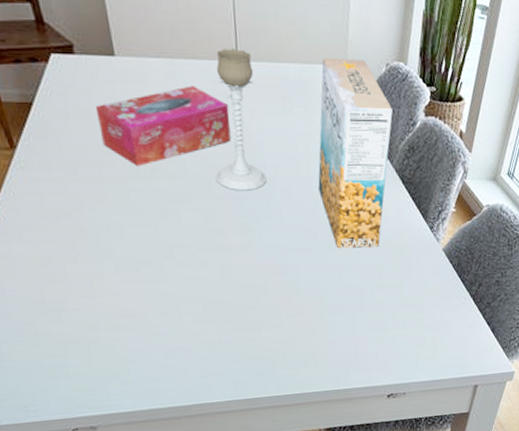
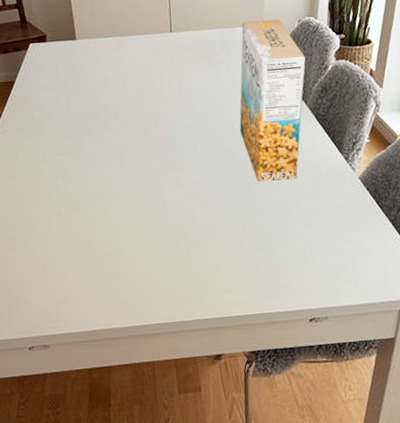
tissue box: present [95,86,231,167] -> none [60,55,165,124]
candle holder: present [216,49,266,191] -> none [153,23,195,138]

